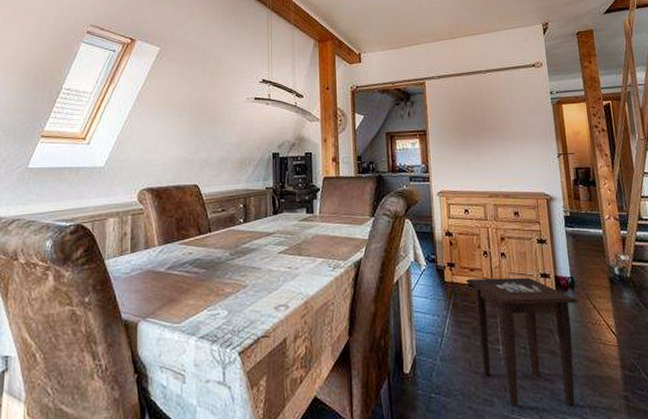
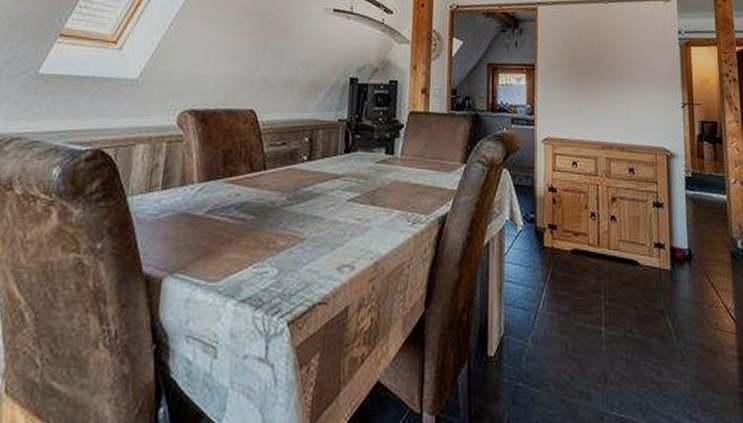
side table: present [465,277,579,407] -> none [568,245,696,404]

